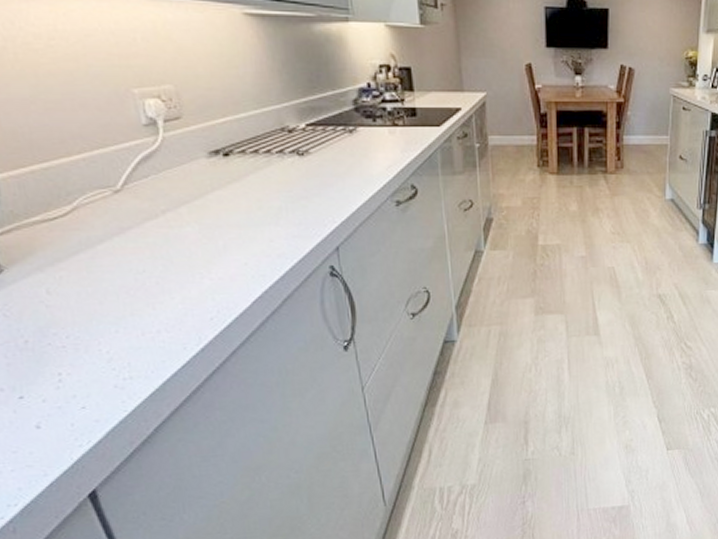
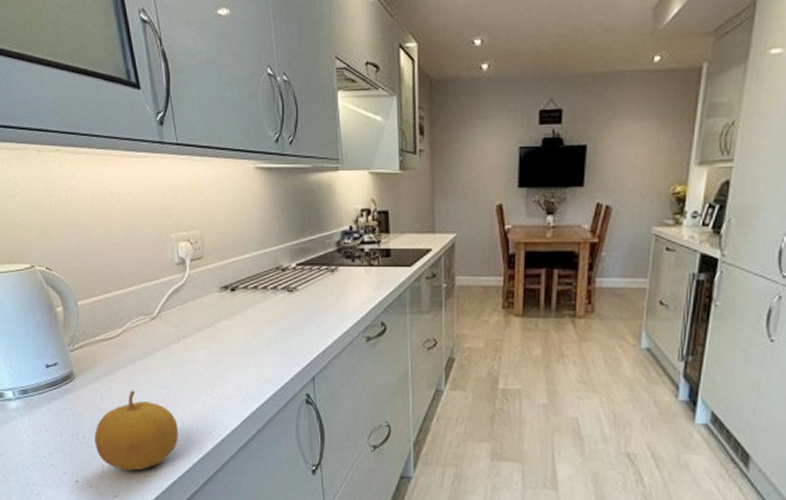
fruit: none [42,279,168,376] -> present [95,390,178,471]

